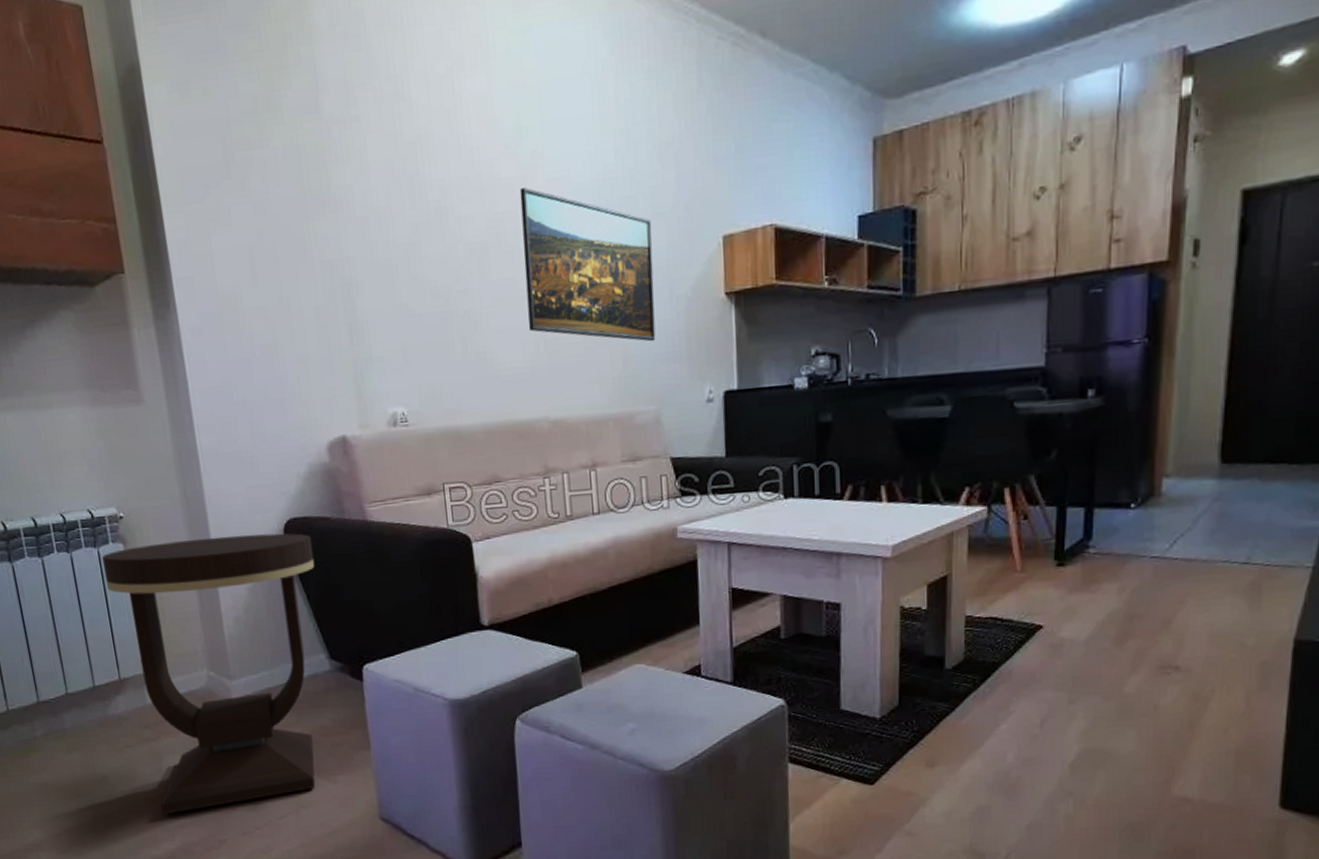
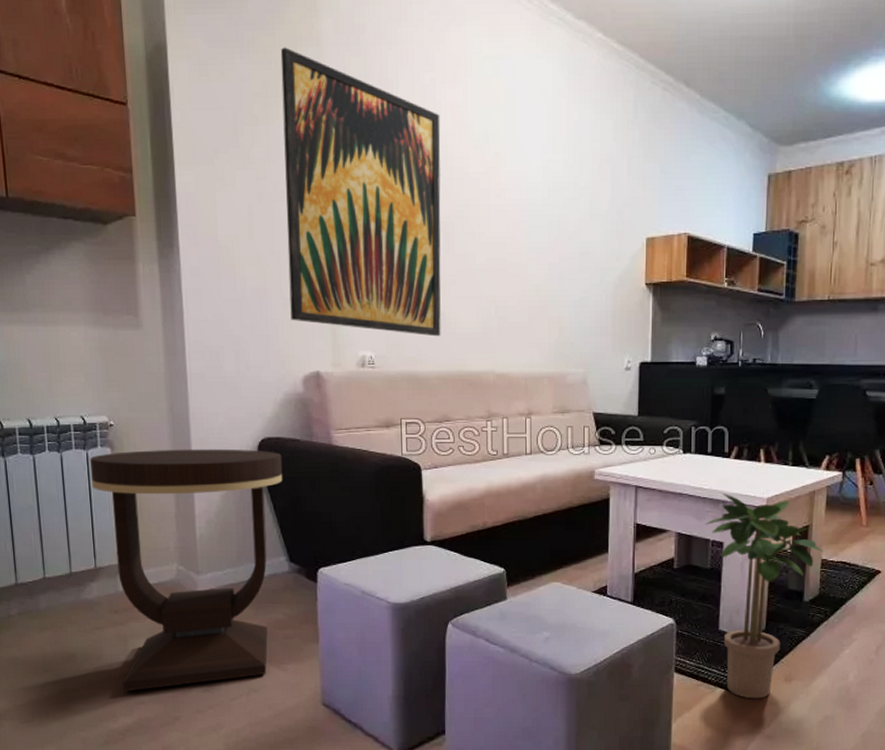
wall art: none [268,50,483,383] -> present [280,47,441,337]
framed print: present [519,186,656,342] -> none [483,181,590,317]
potted plant: none [815,543,967,790] -> present [704,493,823,699]

